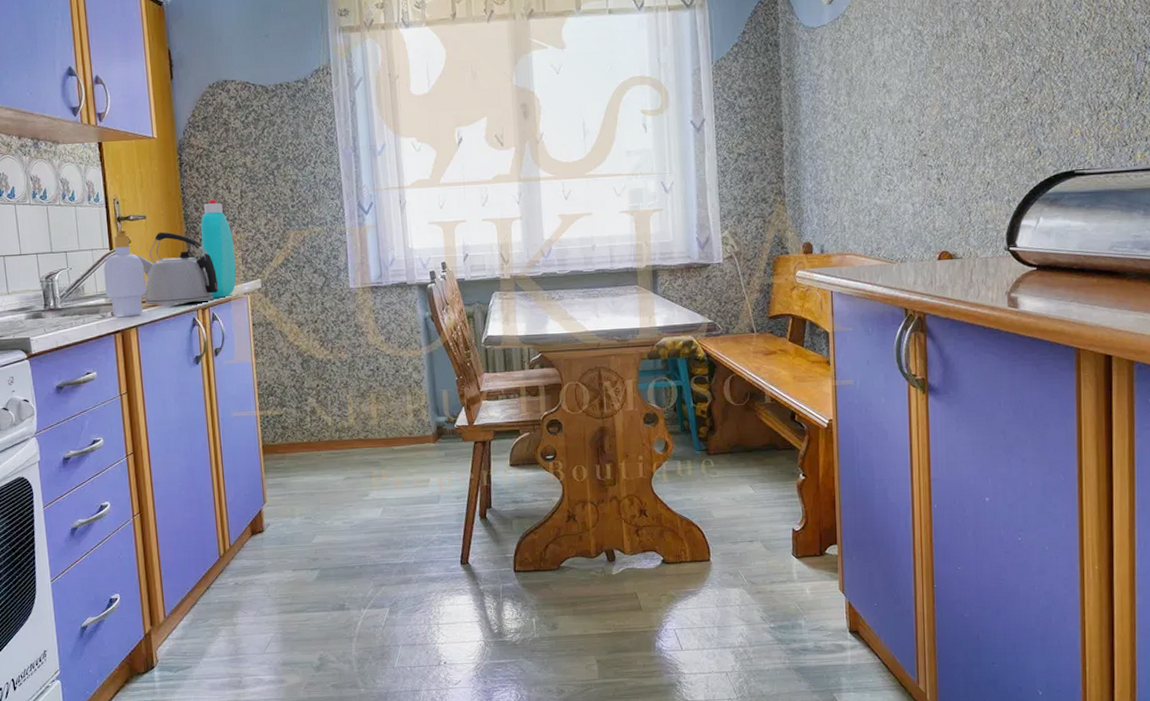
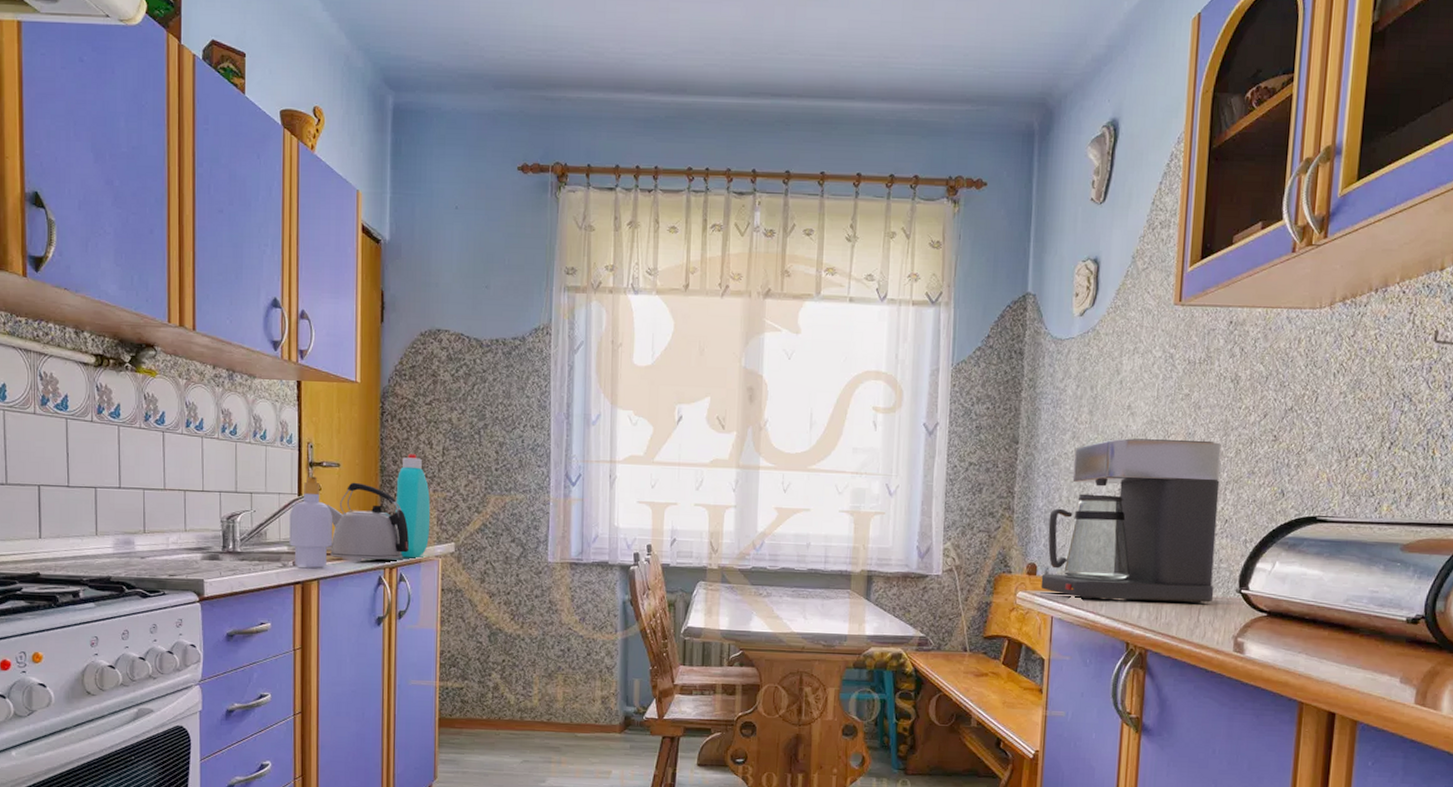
coffee maker: none [817,109,984,272] -> present [1041,438,1221,603]

